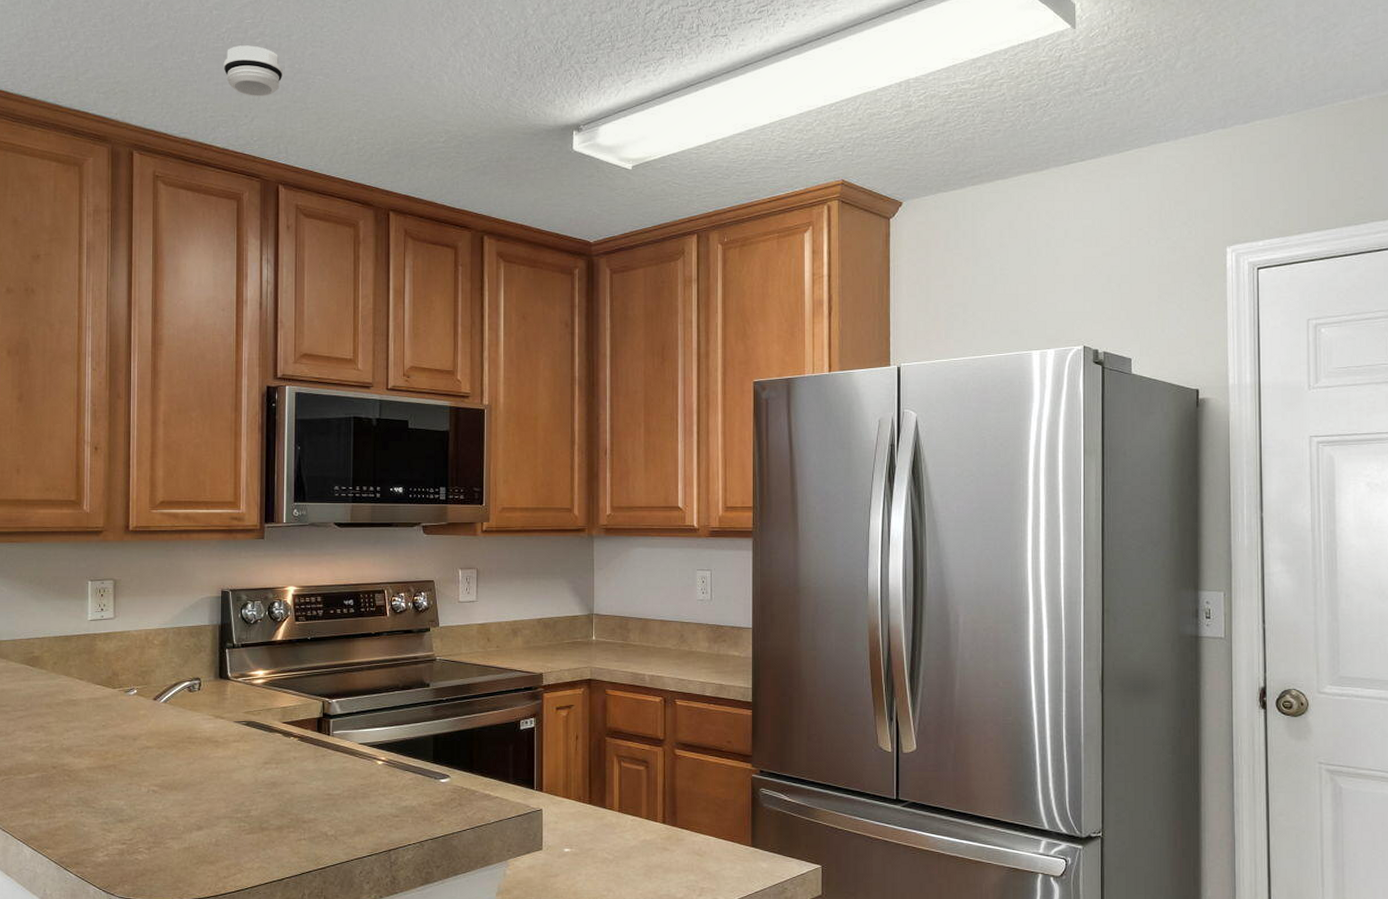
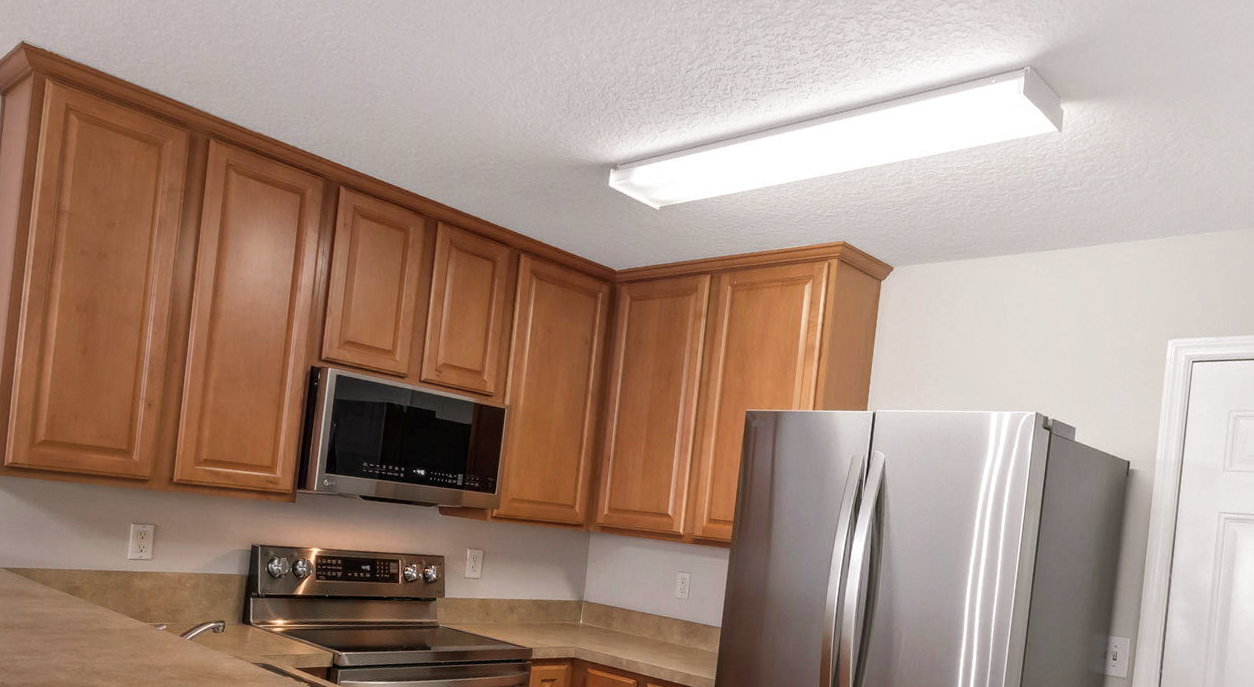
smoke detector: present [223,45,283,97] -> none [300,54,355,104]

